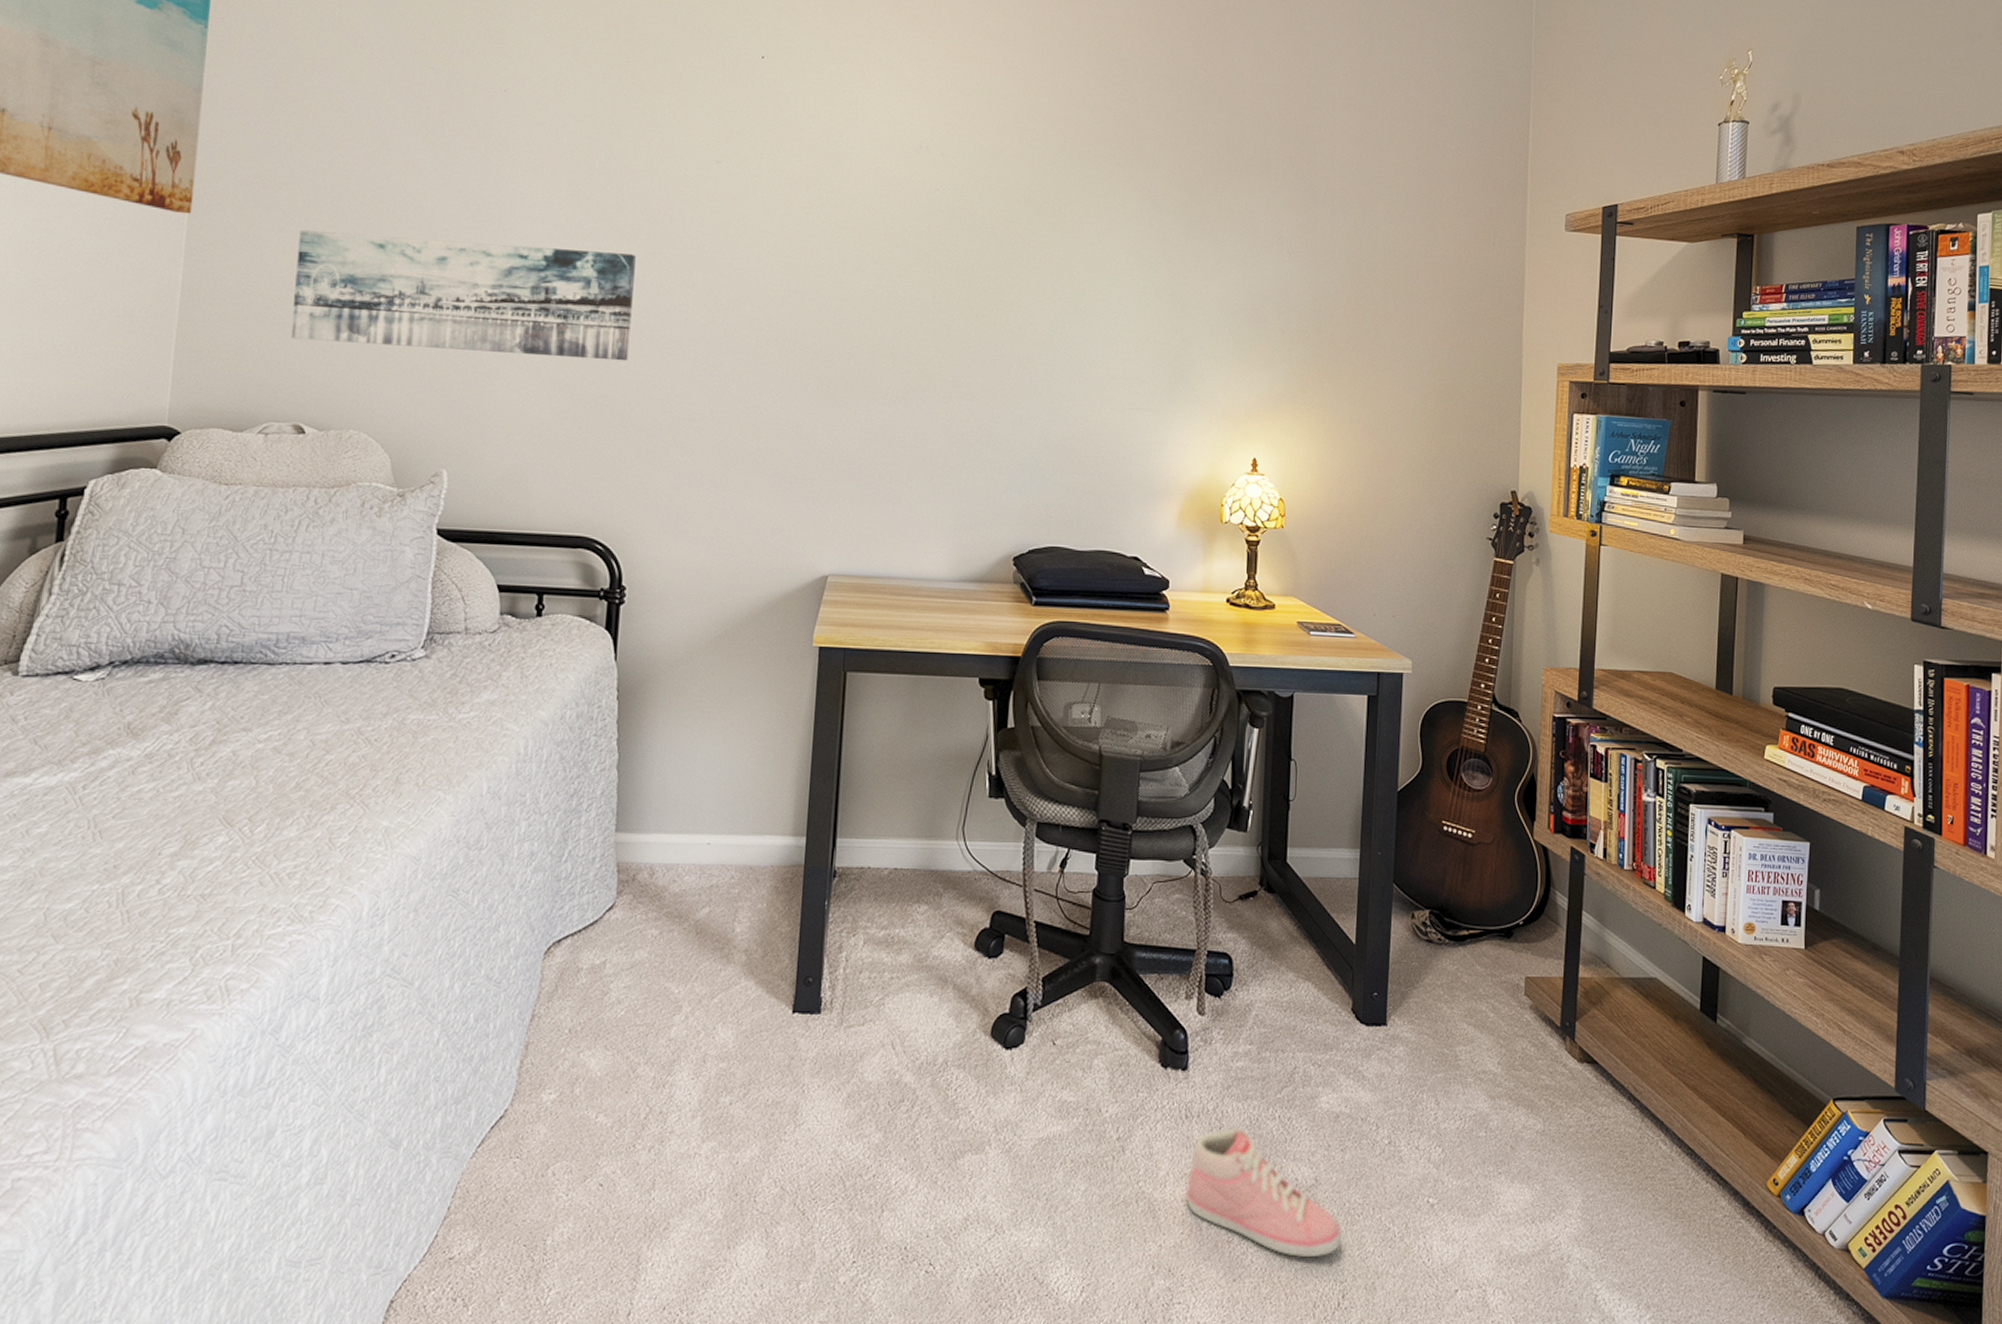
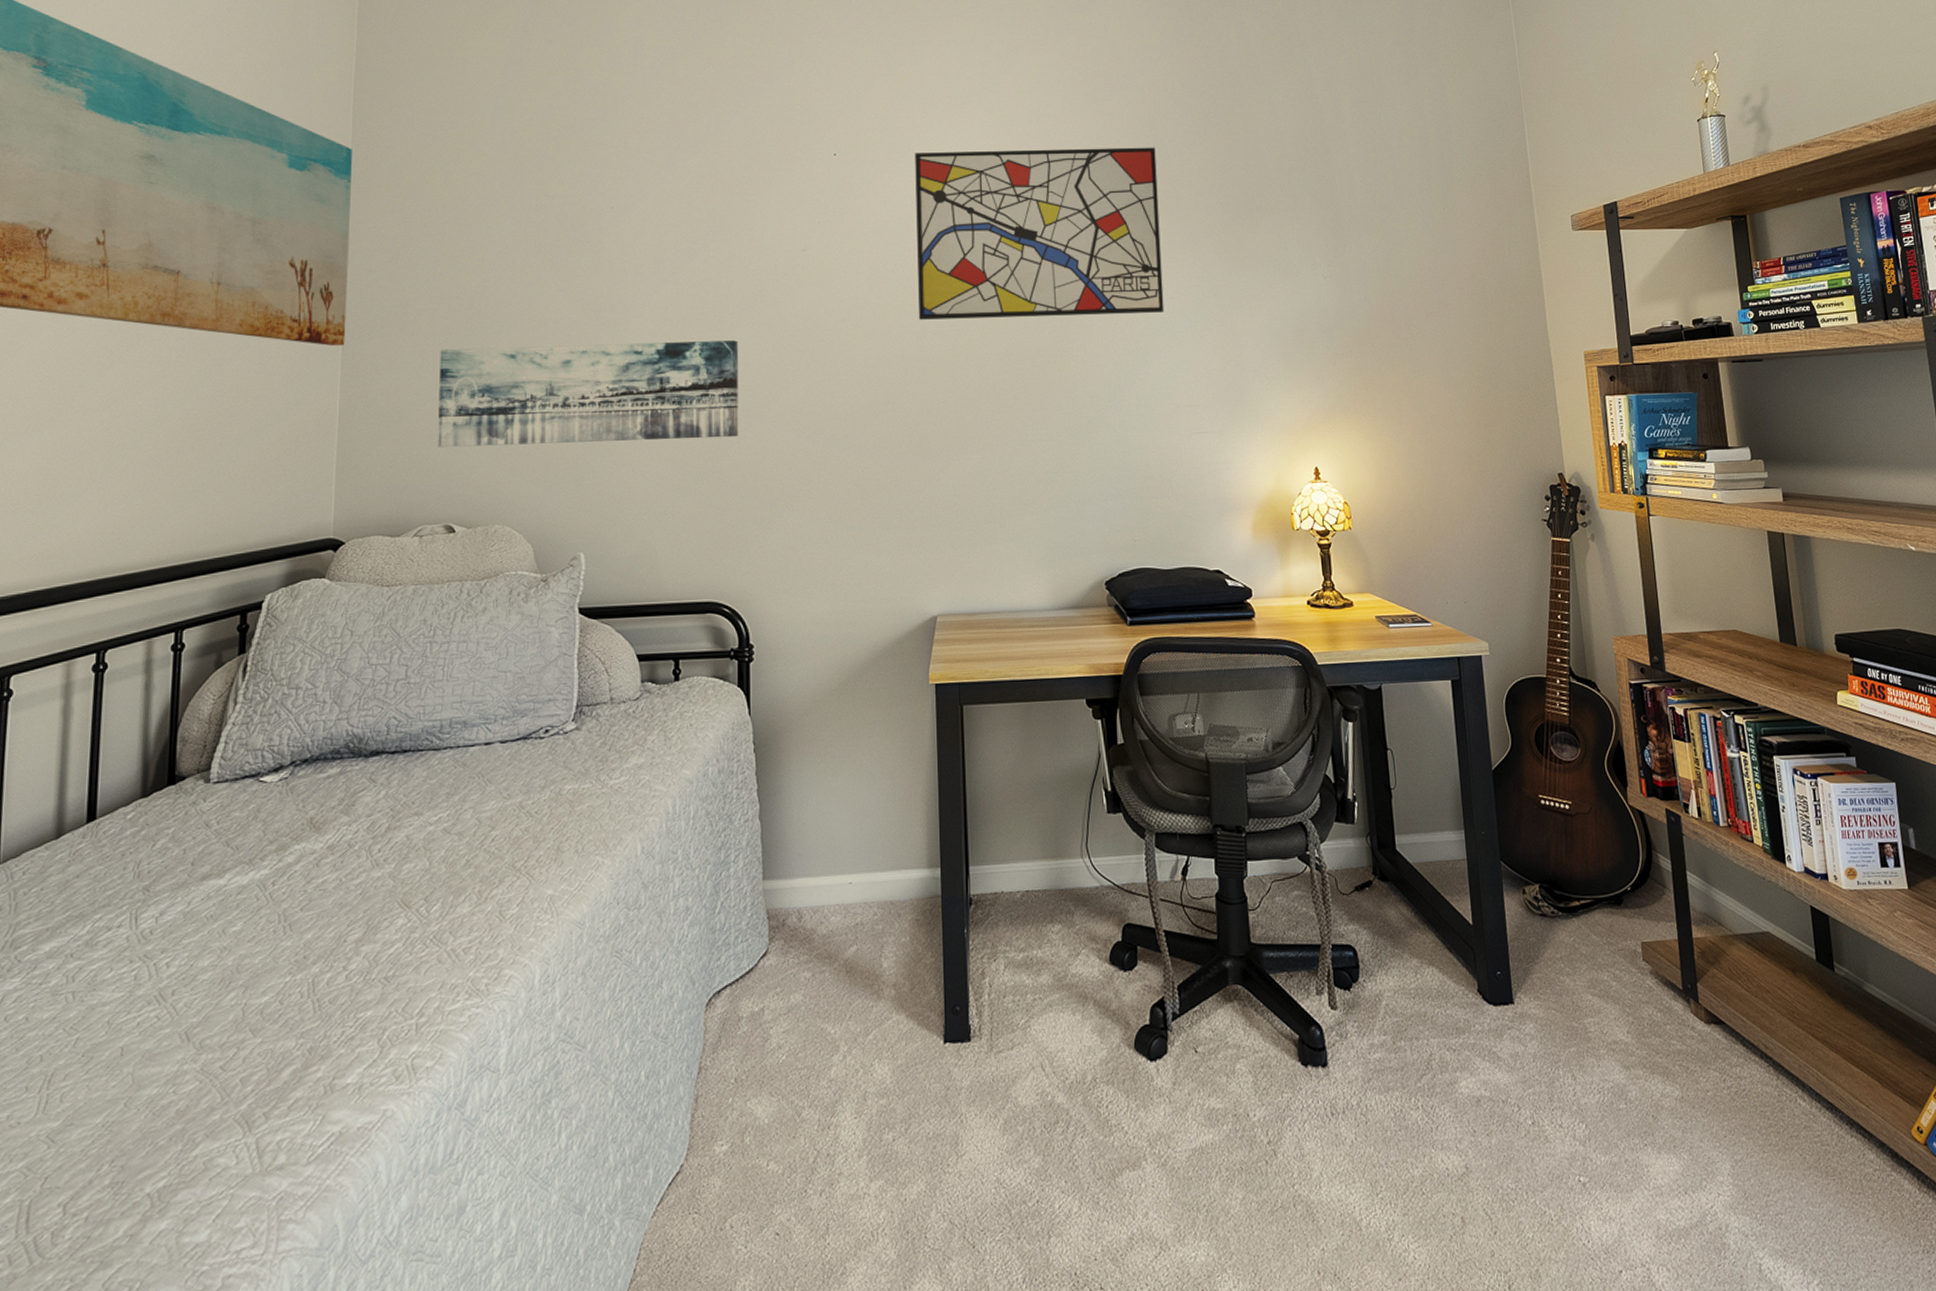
wall art: none [839,65,1122,273] -> present [915,147,1164,320]
sneaker: present [1186,1128,1341,1257] -> none [1341,1121,1500,1250]

